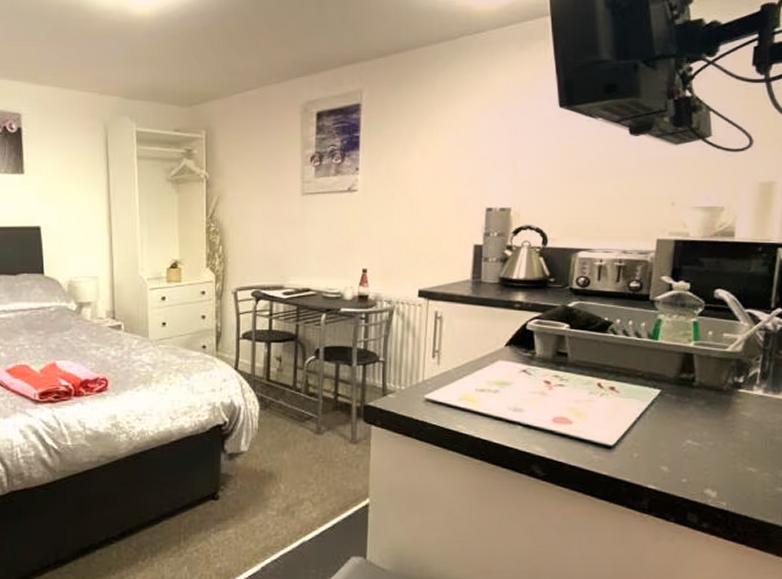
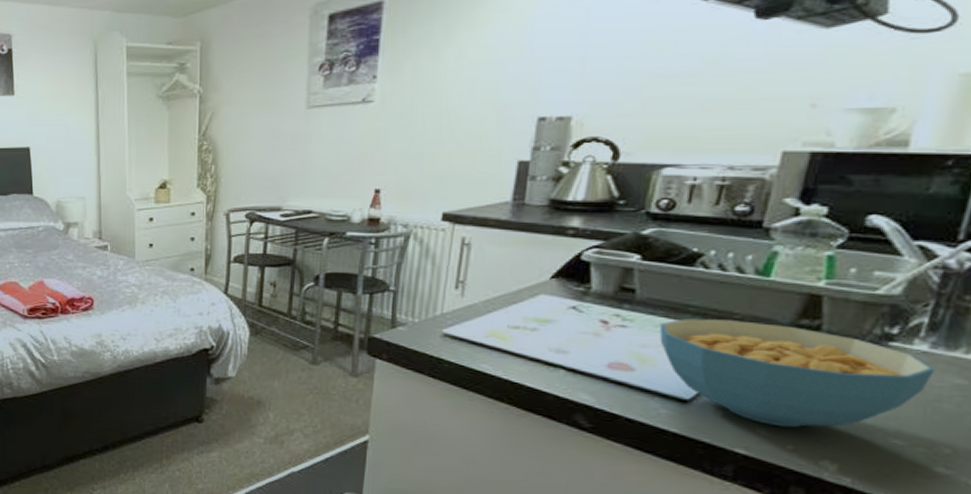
cereal bowl: none [588,377,768,464] -> present [660,318,934,428]

